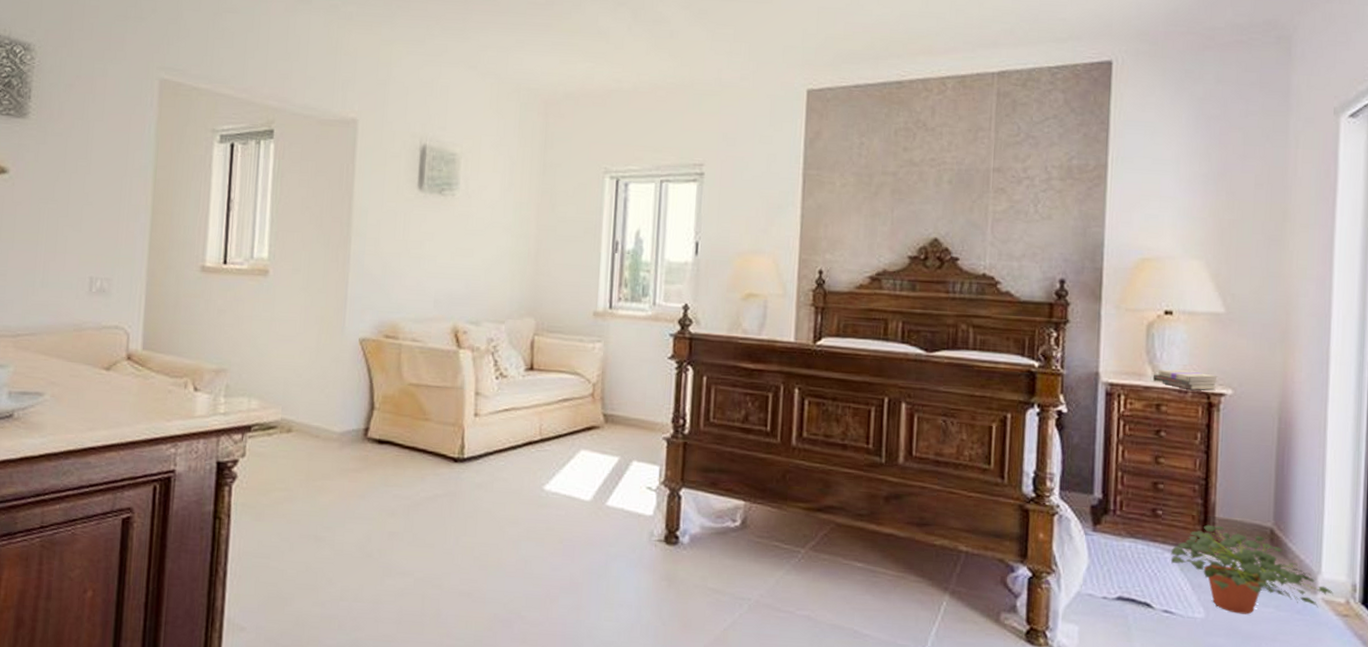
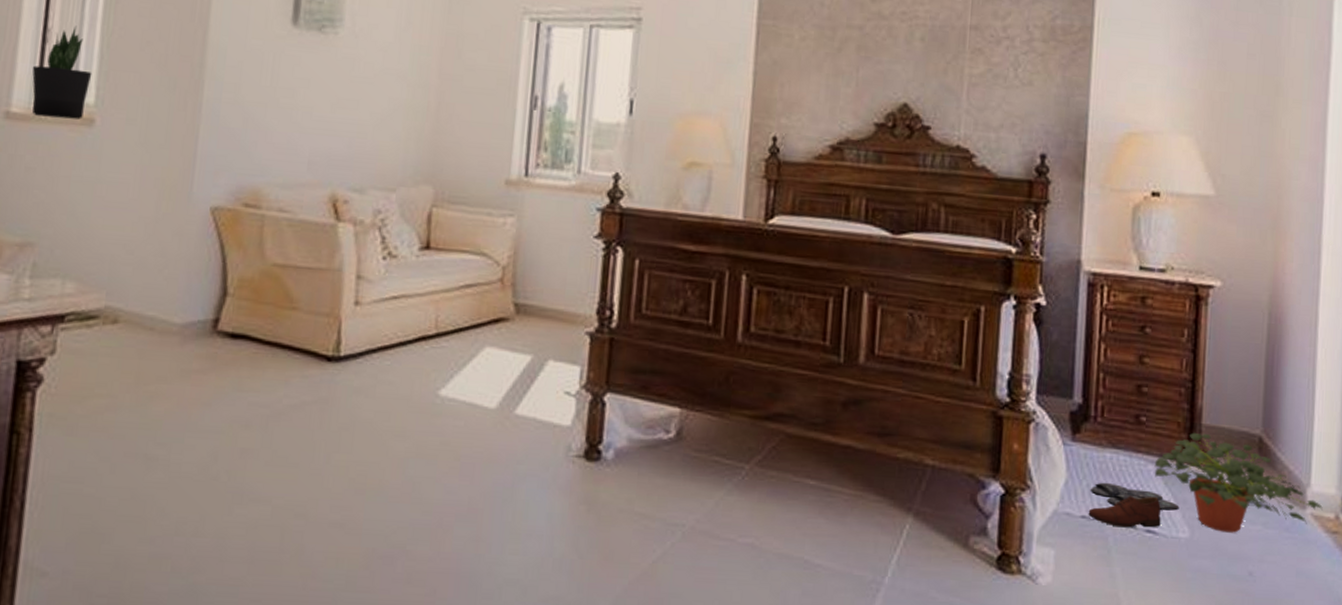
planter: none [220,196,266,271] -> present [32,25,92,120]
shoe: none [1109,580,1178,608] -> present [1088,496,1161,528]
slippers: none [1111,567,1195,593] -> present [1091,482,1179,510]
books: present [1154,369,1218,391] -> none [1139,257,1206,282]

